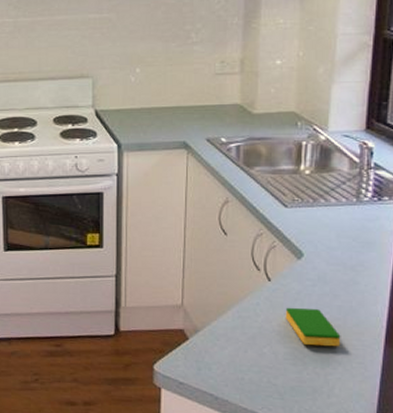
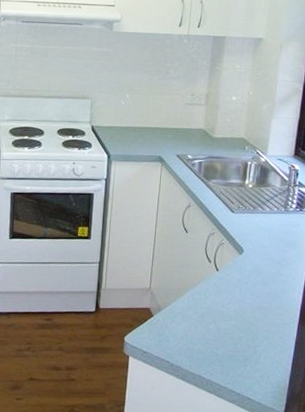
dish sponge: present [285,307,341,347] -> none [227,292,268,325]

